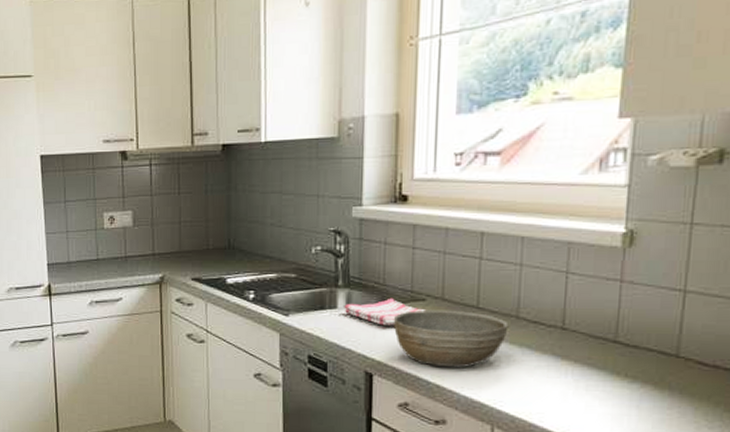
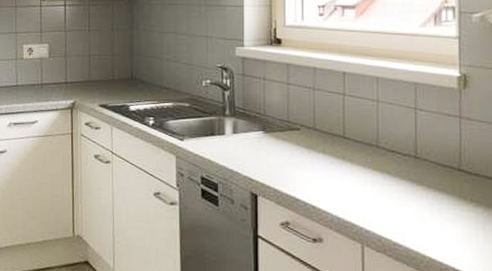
dish towel: present [344,298,425,326] -> none [231,126,300,152]
bowl: present [393,309,509,367] -> none [273,138,371,190]

